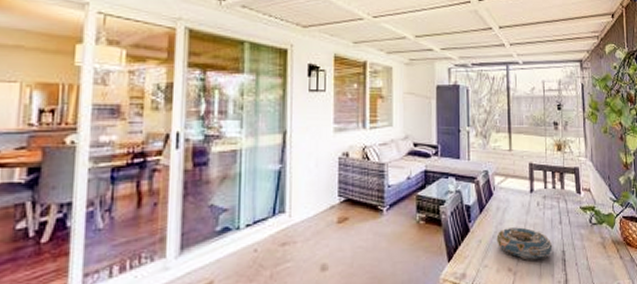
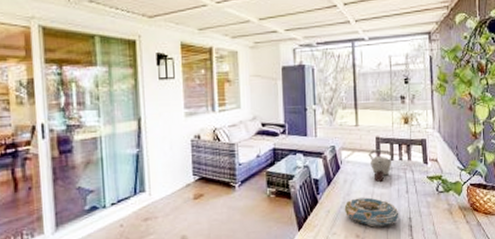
kettle: none [521,176,547,211] -> present [368,149,394,182]

